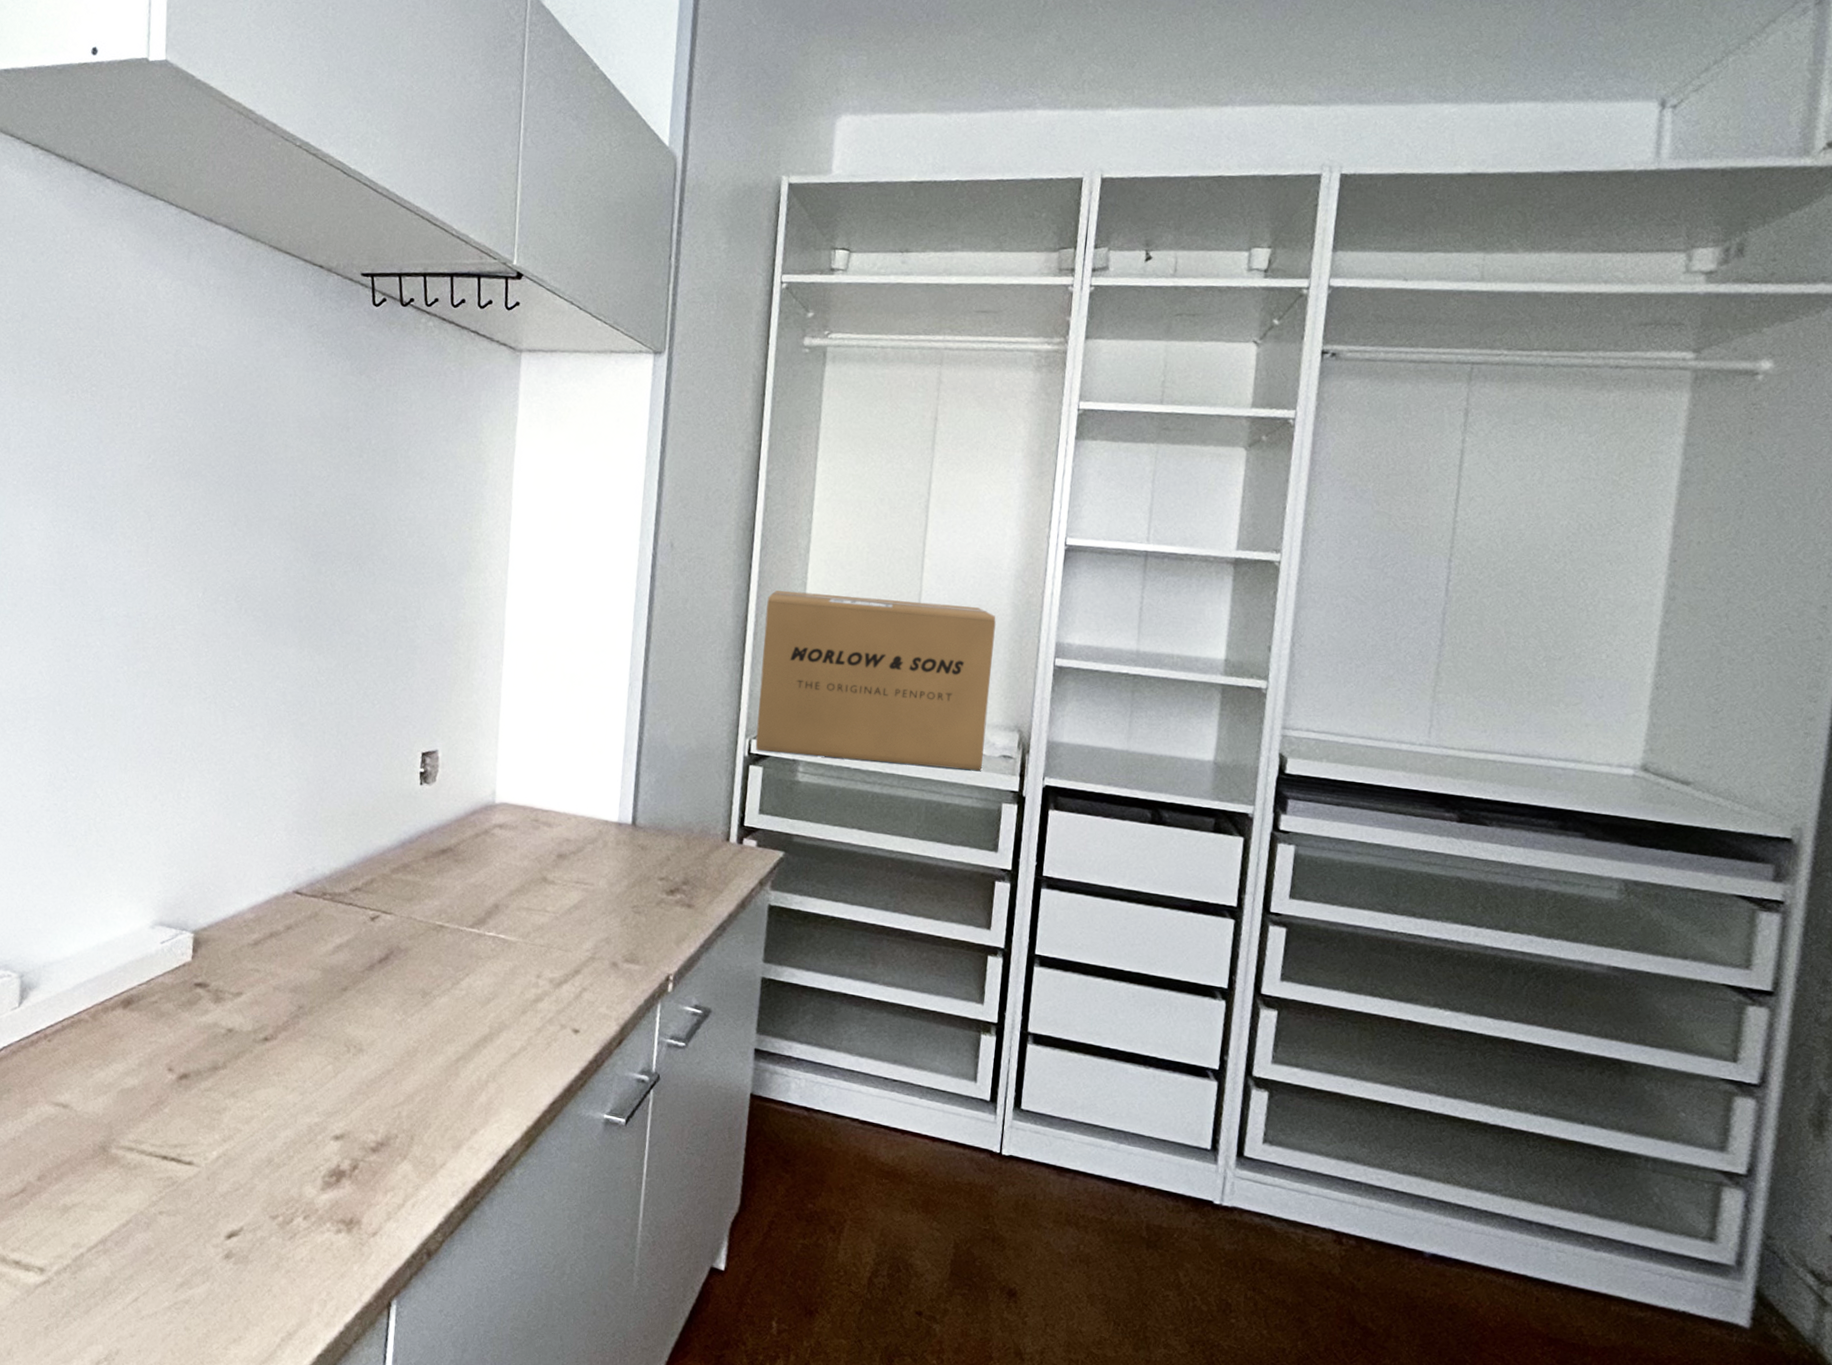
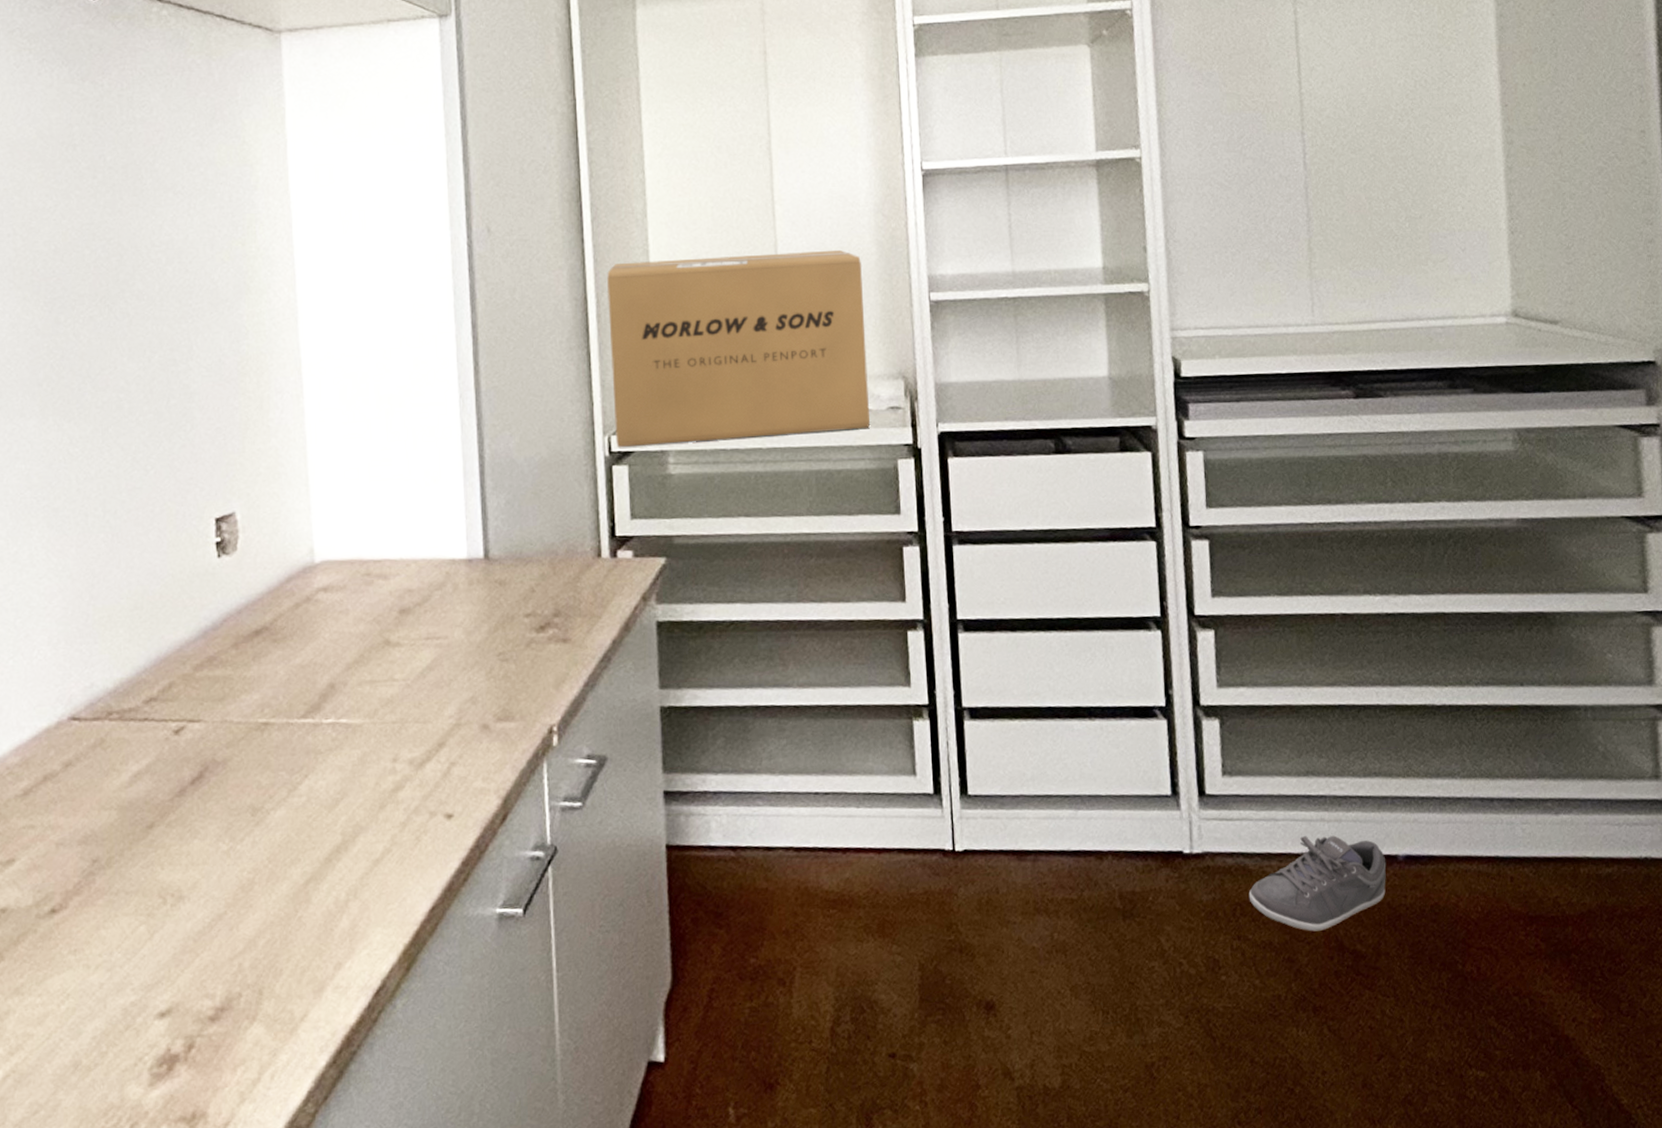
shoe: none [1269,1214,1412,1302] -> present [1248,835,1387,932]

